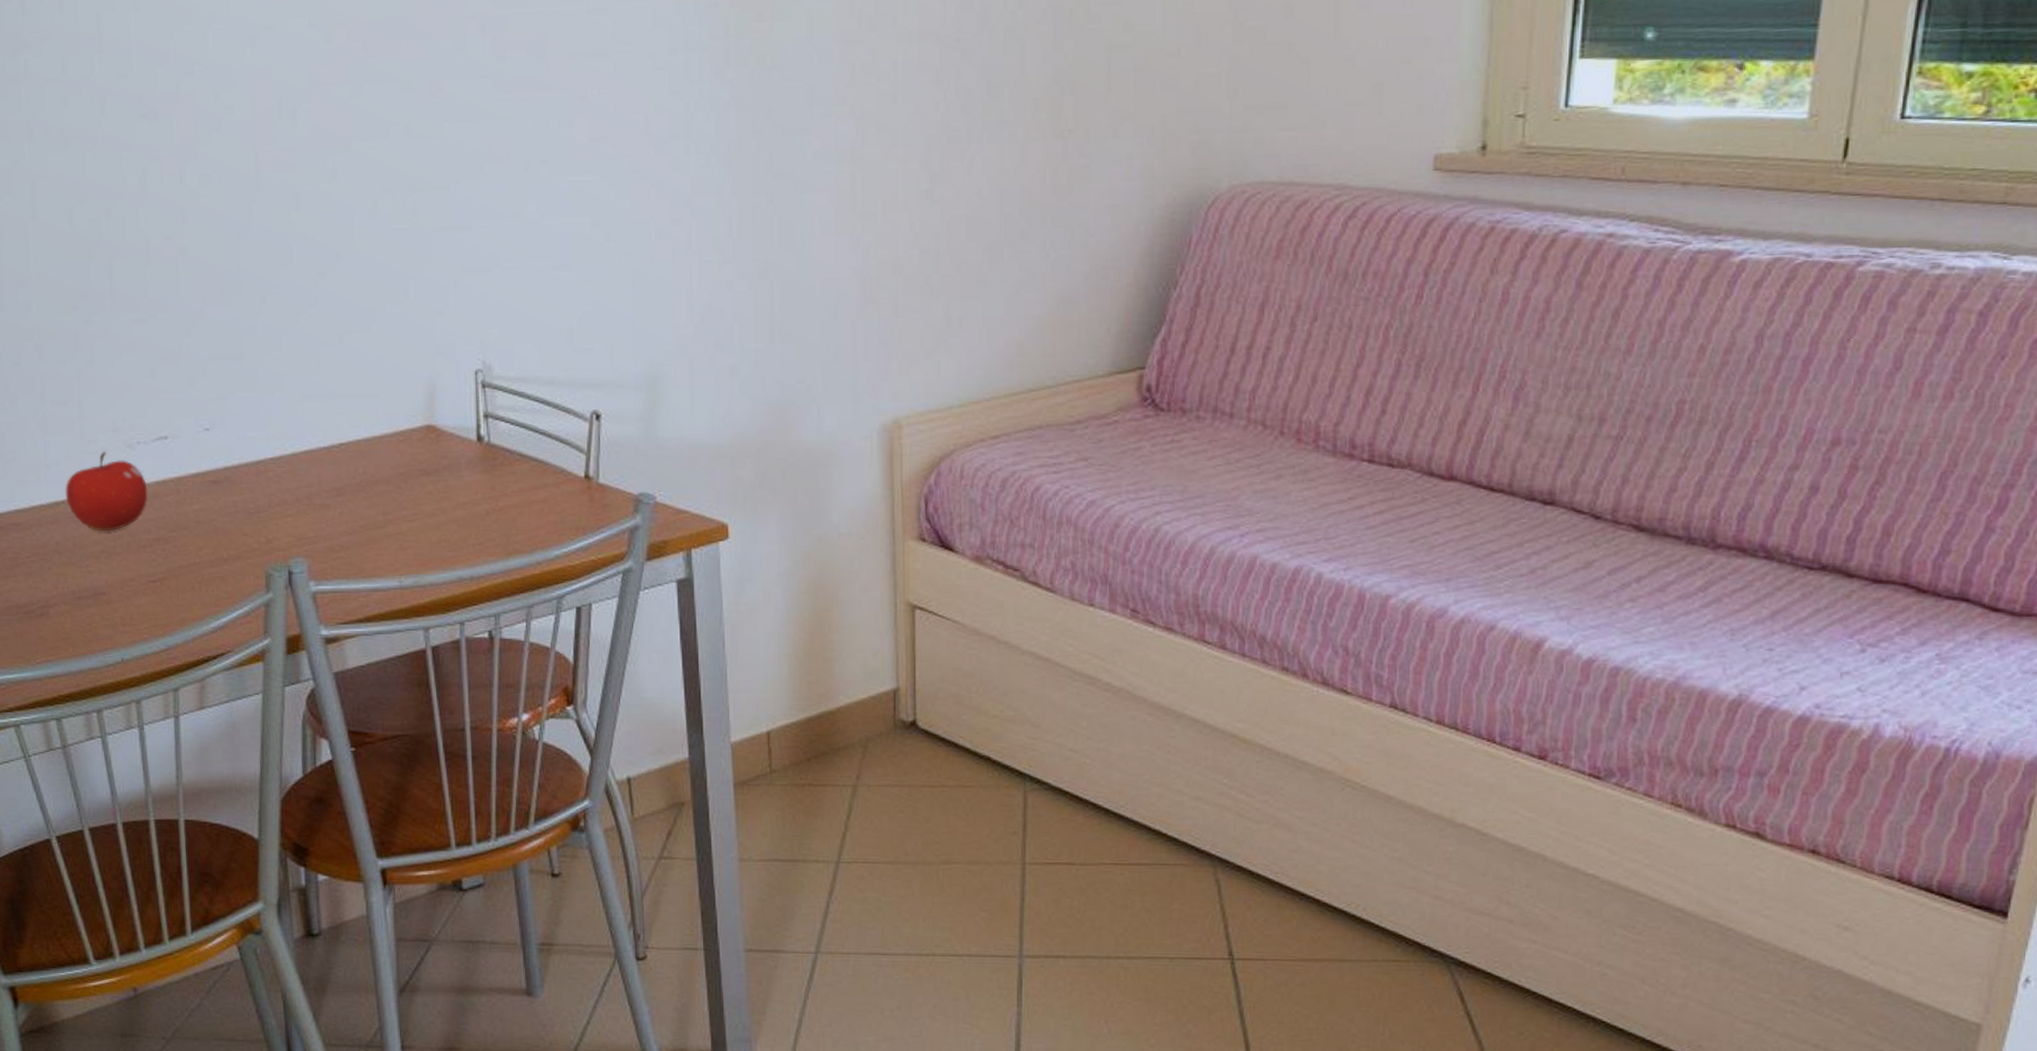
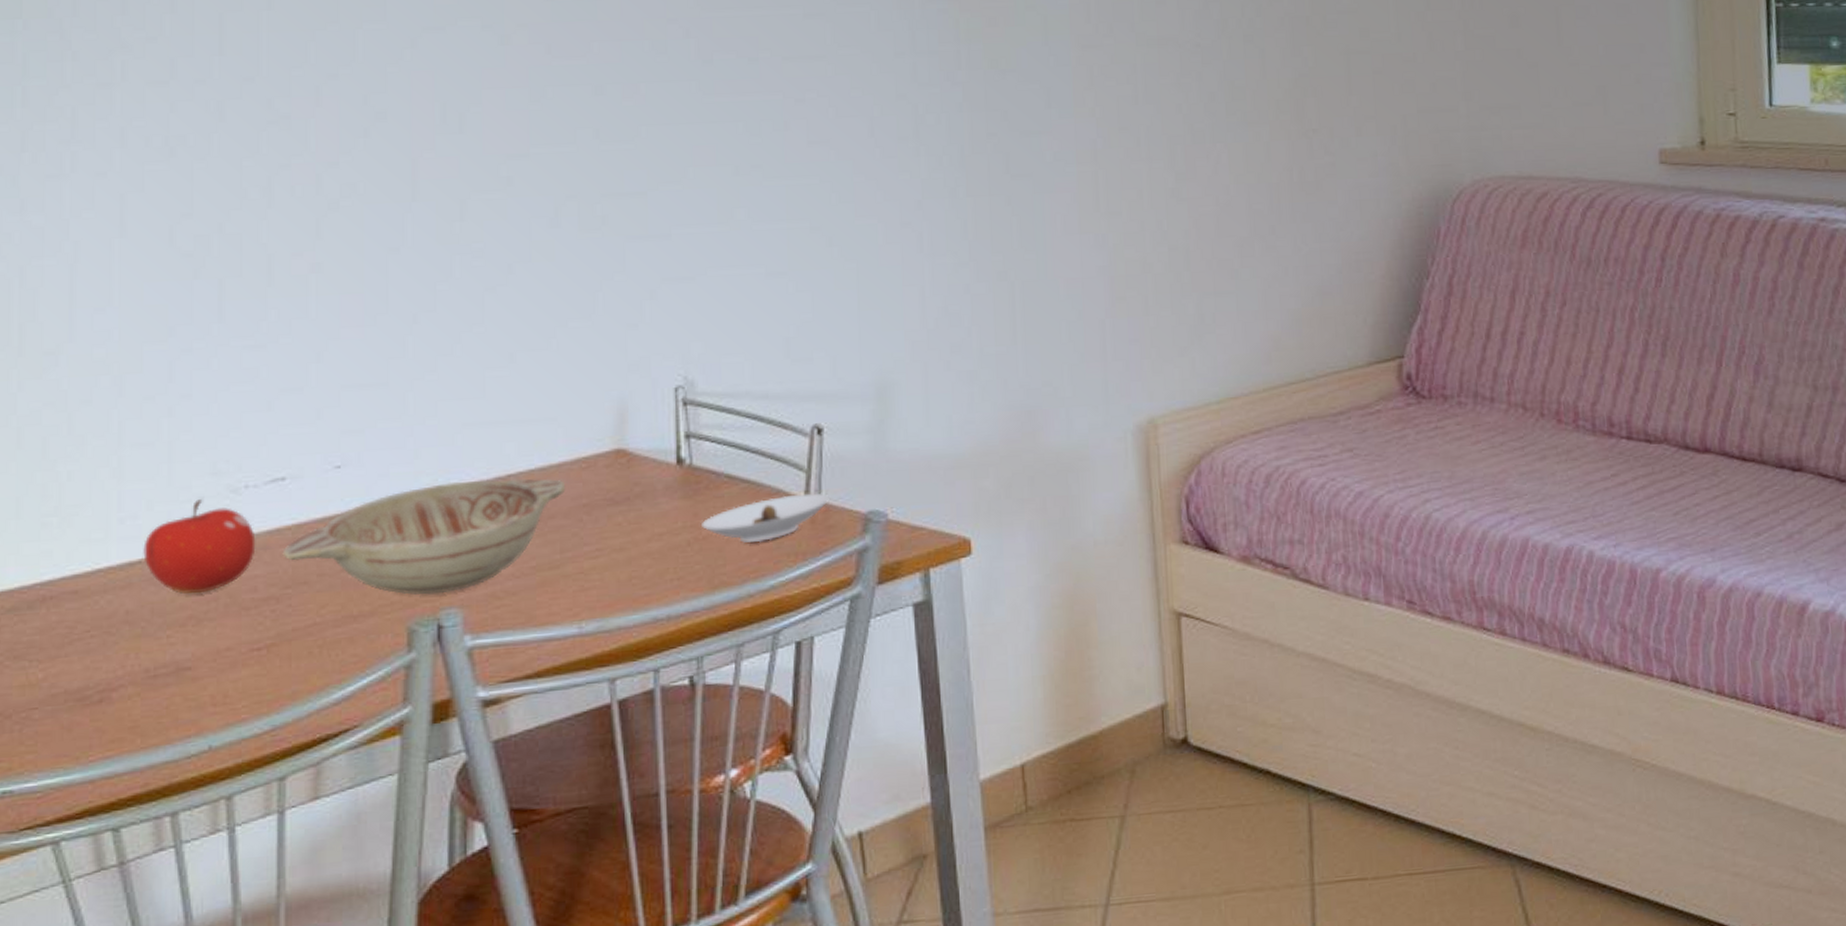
decorative bowl: none [168,447,387,545] -> present [282,478,566,595]
saucer: none [498,474,607,516] -> present [702,492,831,543]

